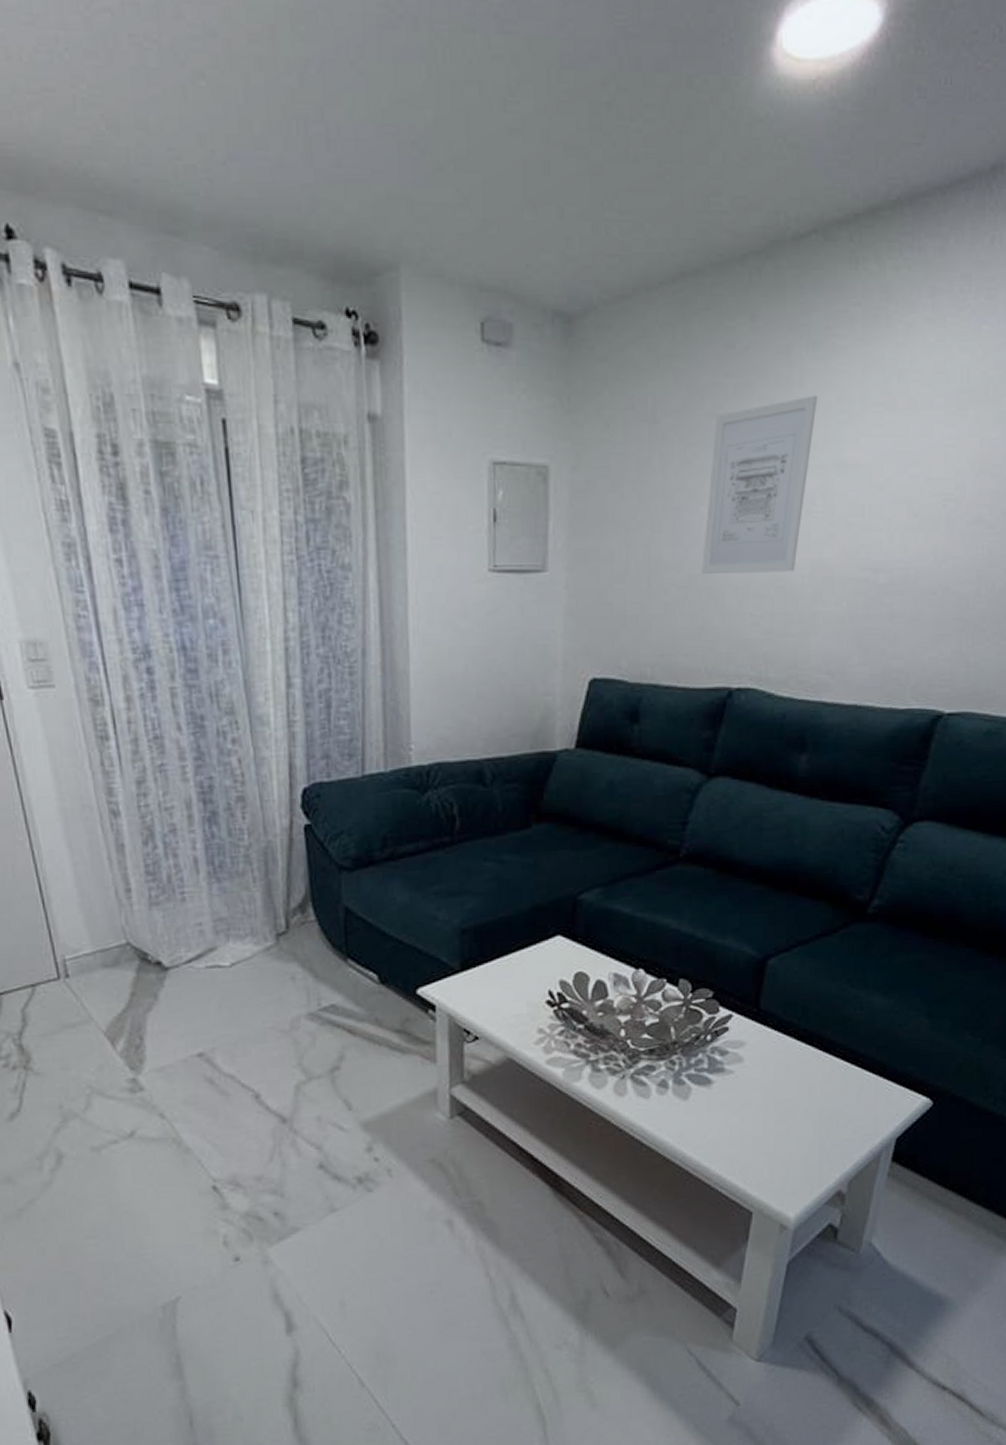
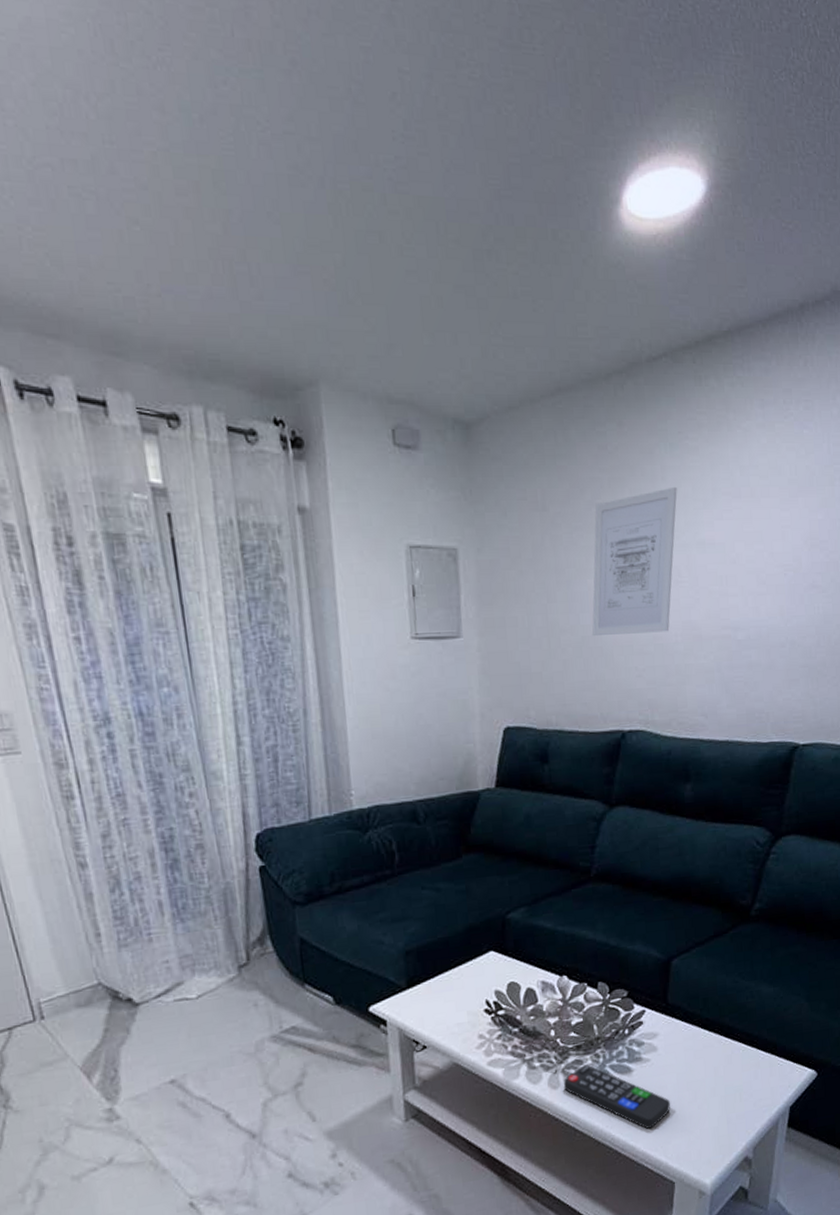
remote control: none [631,1071,755,1151] -> present [563,1064,671,1130]

